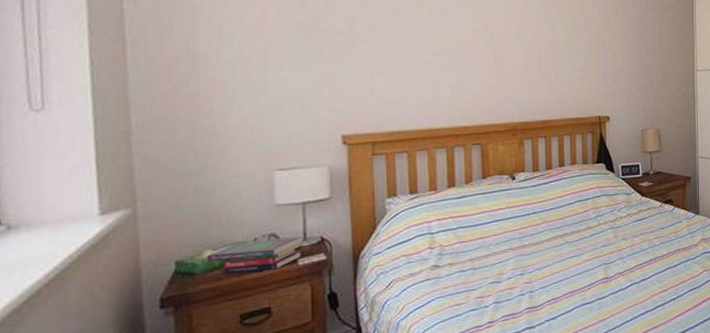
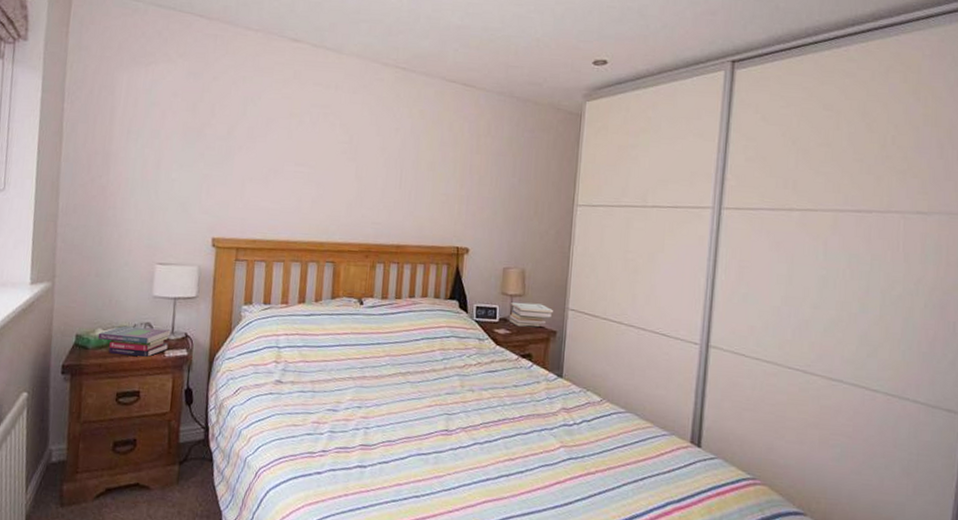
books: none [650,156,686,178] -> present [508,301,553,328]

